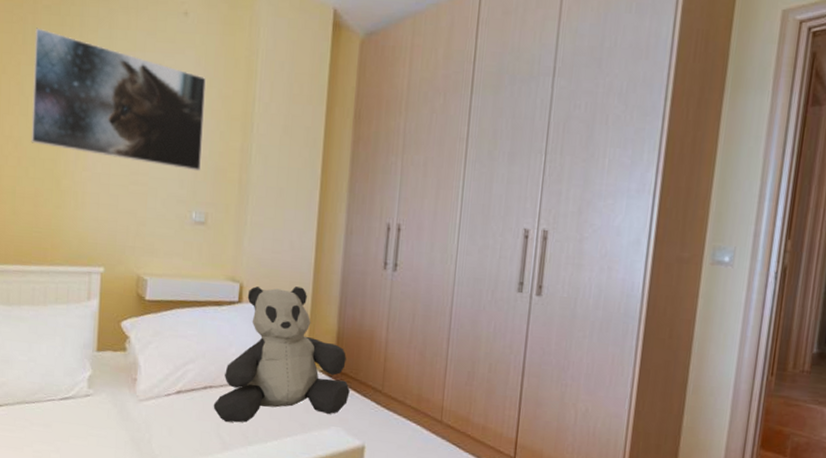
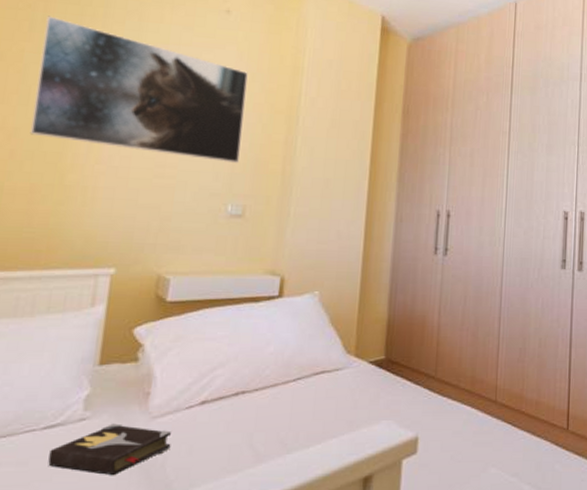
hardback book: none [65,401,155,444] -> present [48,423,171,475]
teddy bear: present [213,286,350,423] -> none [245,276,402,430]

